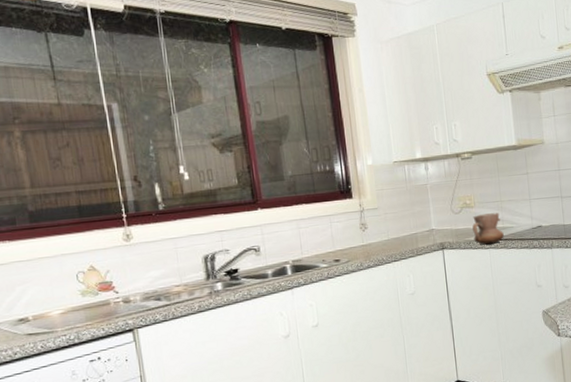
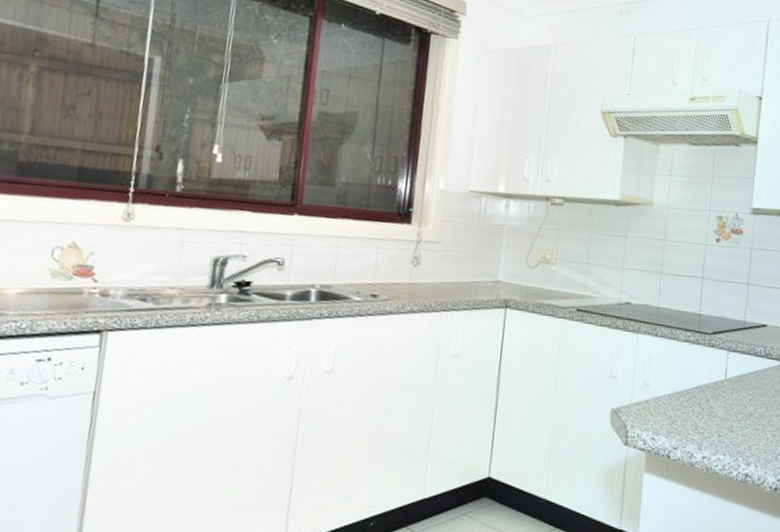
ceramic jug: present [472,213,504,245] -> none [546,274,584,314]

